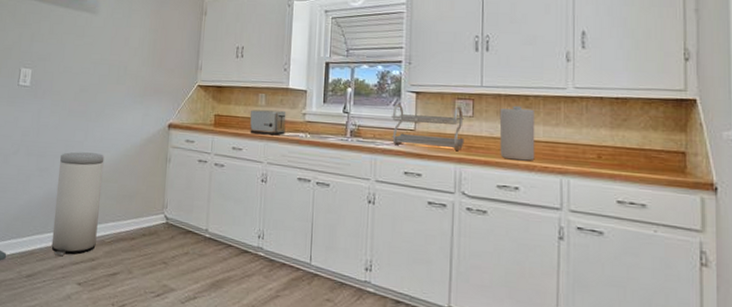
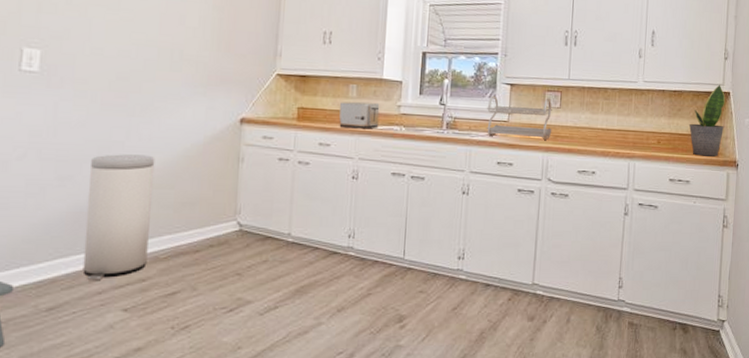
paper towel holder: present [499,105,535,161] -> none [581,97,612,148]
potted plant: none [639,90,692,177] -> present [688,84,726,157]

